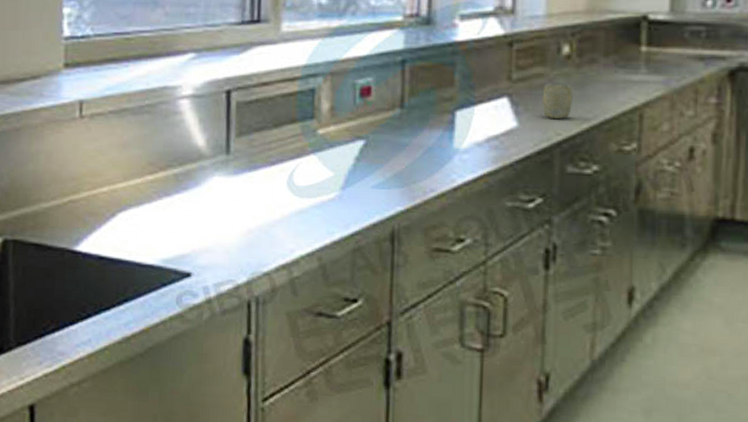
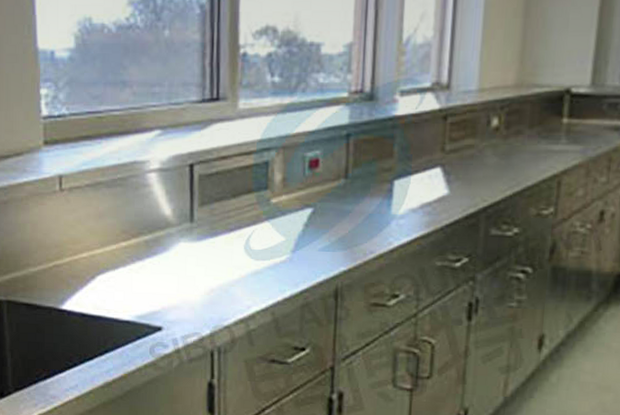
cup: present [542,82,573,120] -> none [471,153,499,187]

